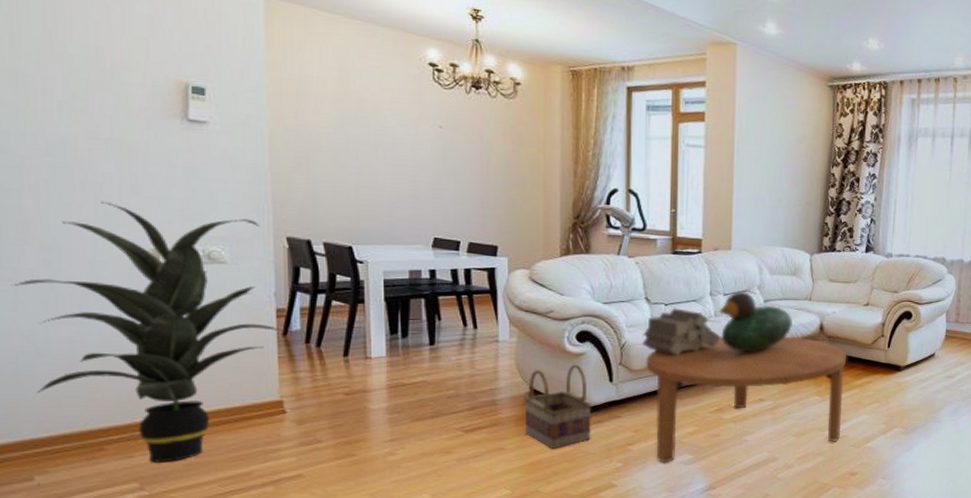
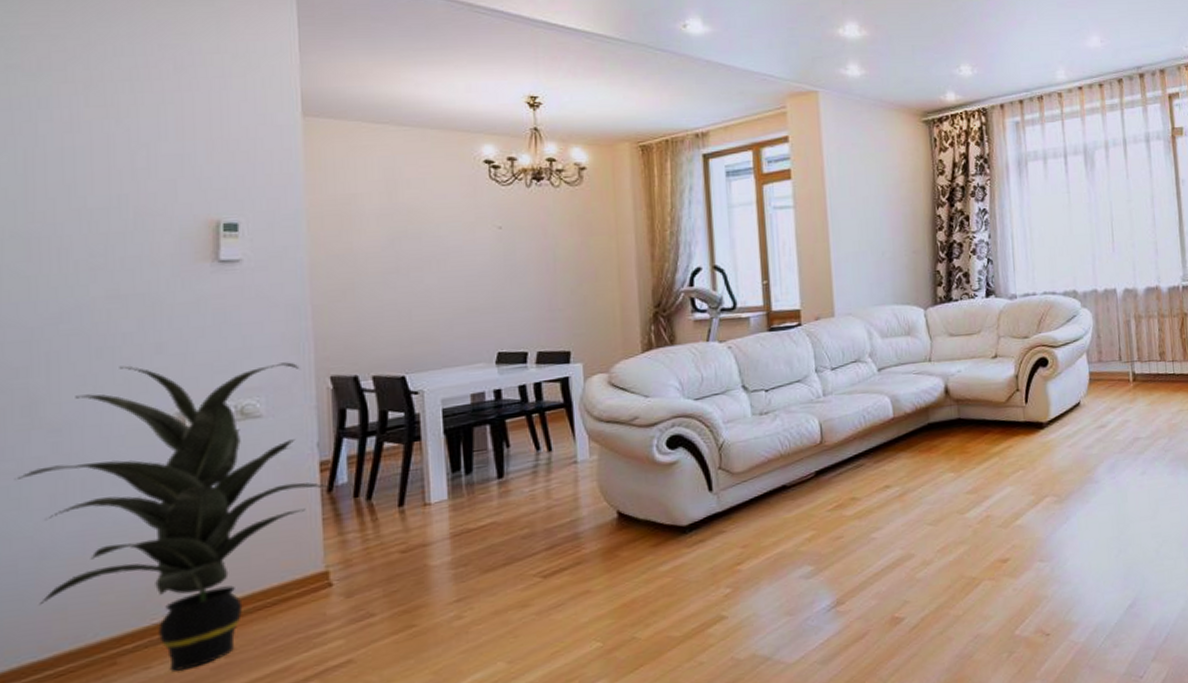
basket: present [524,364,593,449] -> none [611,476,692,583]
log pile: present [641,308,721,356] -> none [742,392,833,449]
coffee table: present [645,336,847,463] -> none [748,406,984,581]
decorative bowl: present [718,290,793,352] -> none [827,361,914,434]

